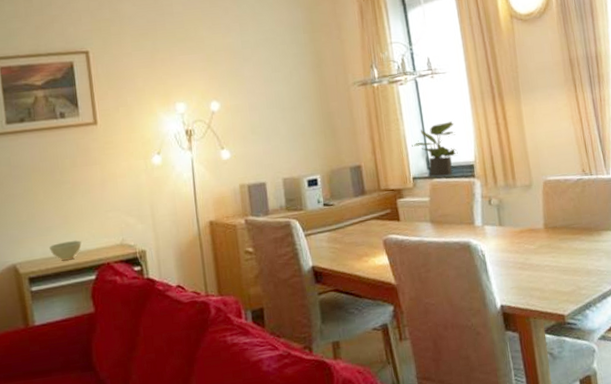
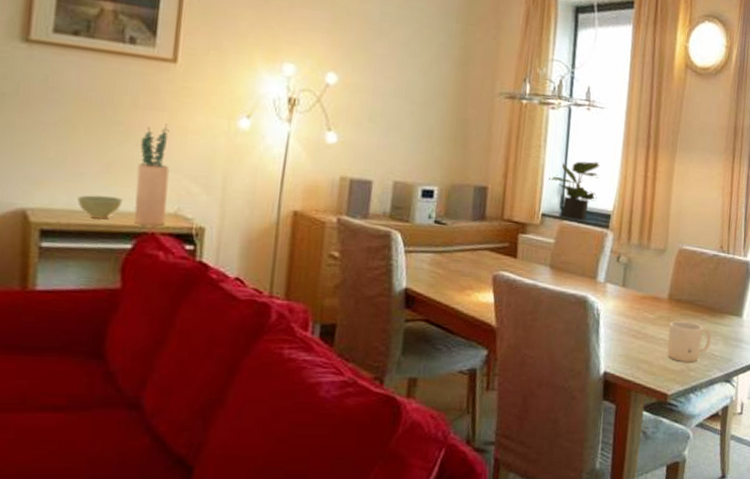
vase: none [84,174,116,259] -> present [133,124,170,227]
mug: none [550,244,595,283] -> present [667,321,712,362]

